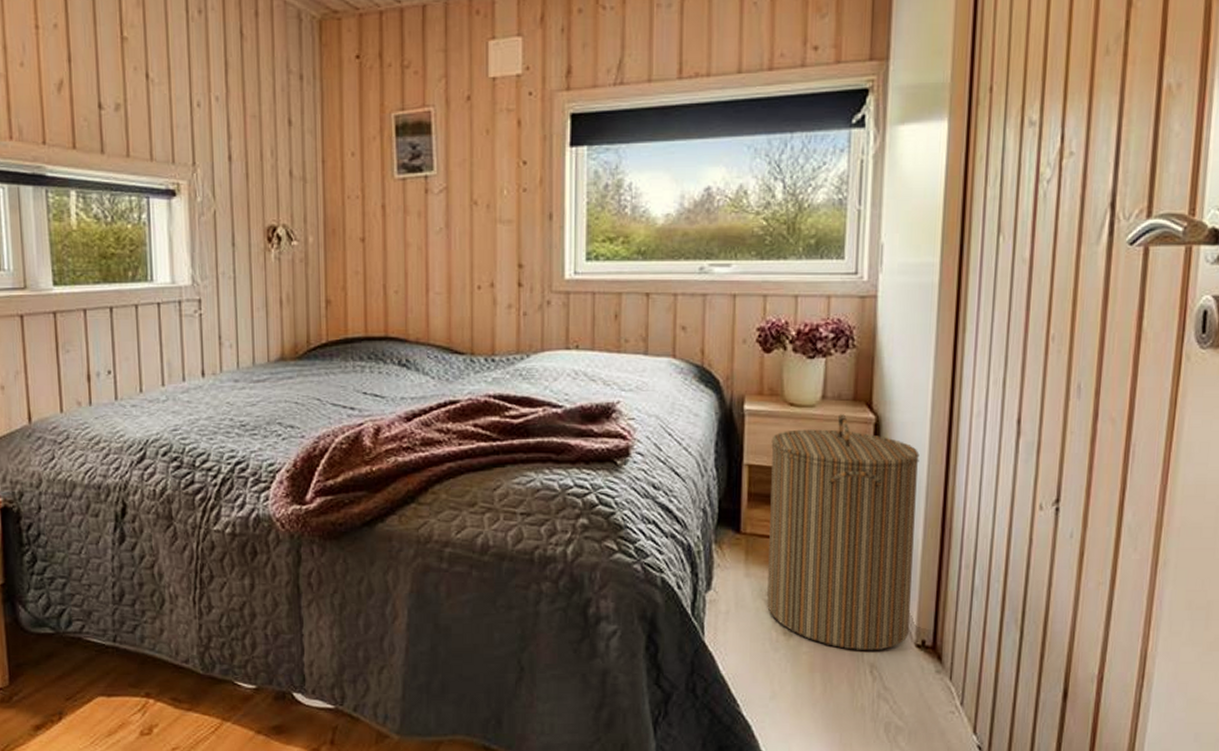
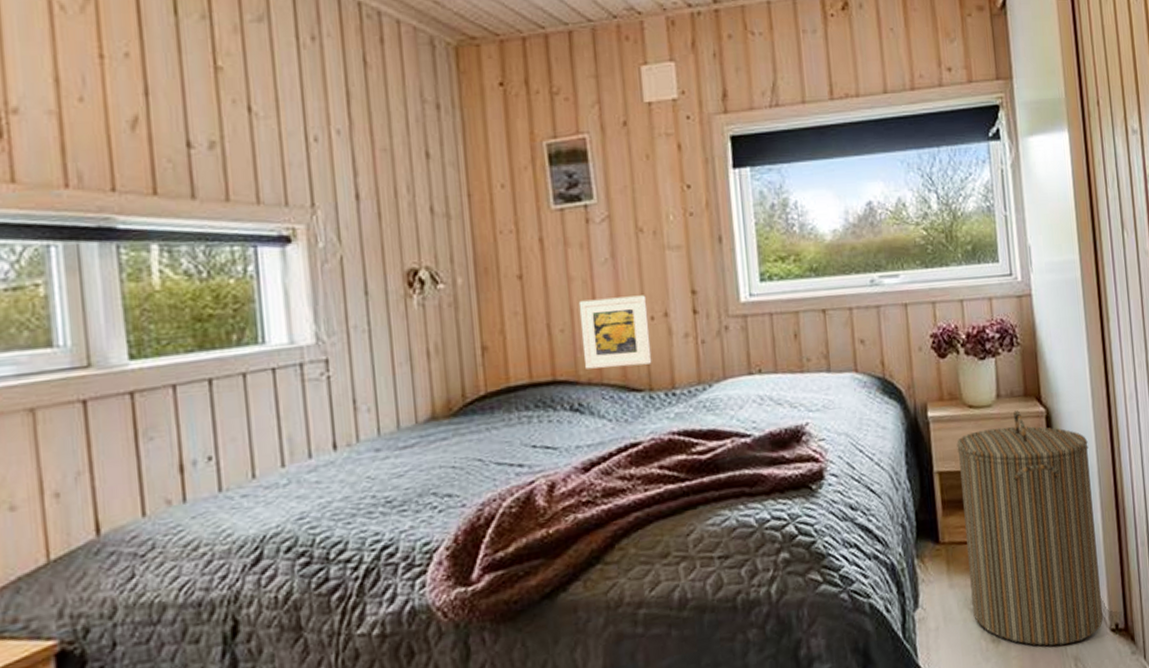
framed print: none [413,265,476,330] -> present [578,295,652,369]

